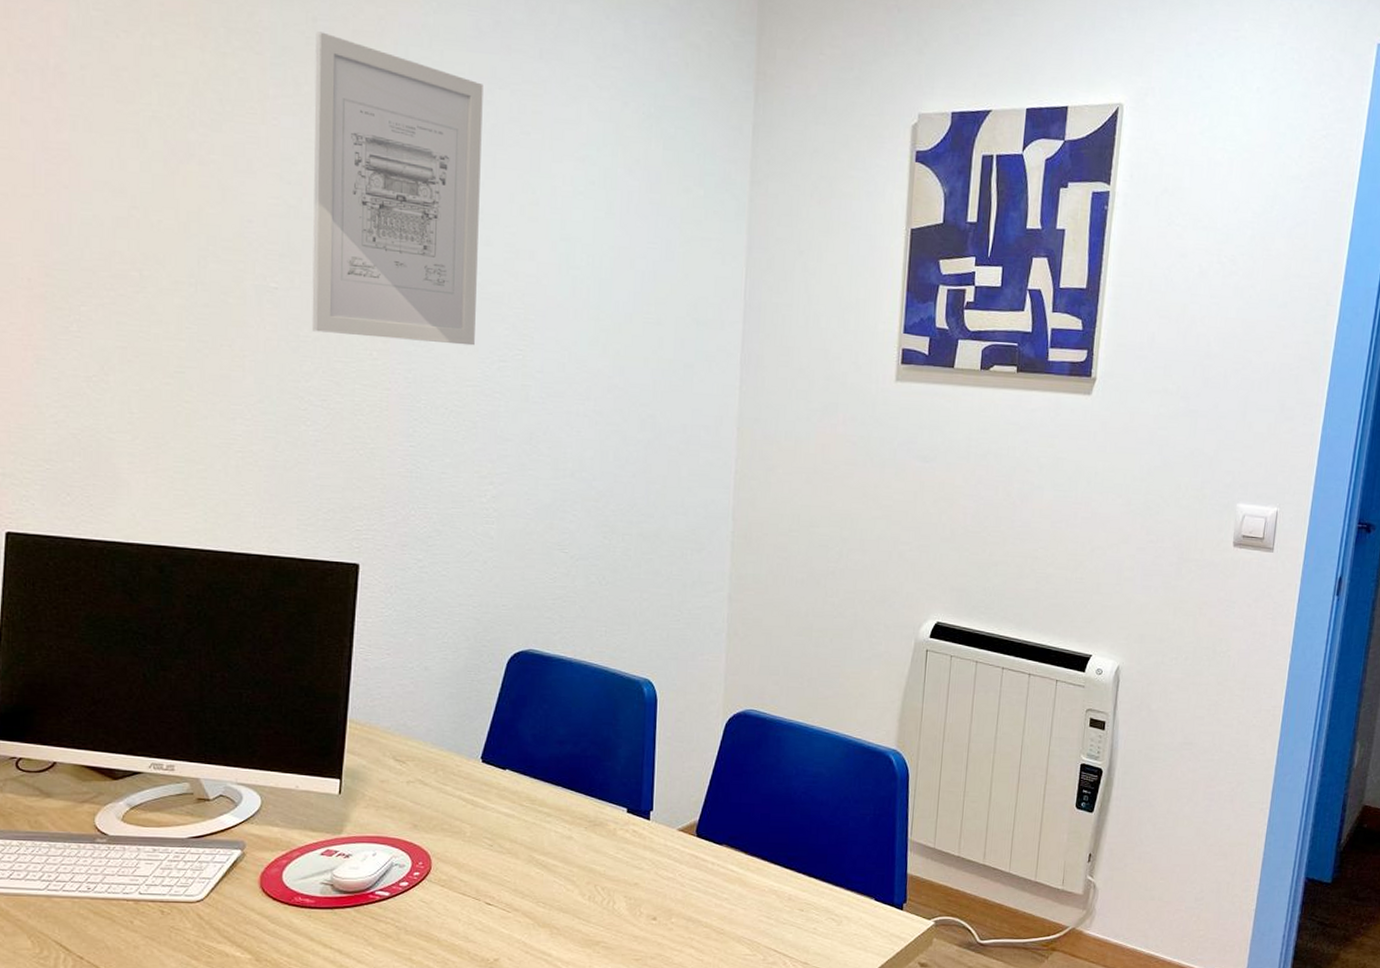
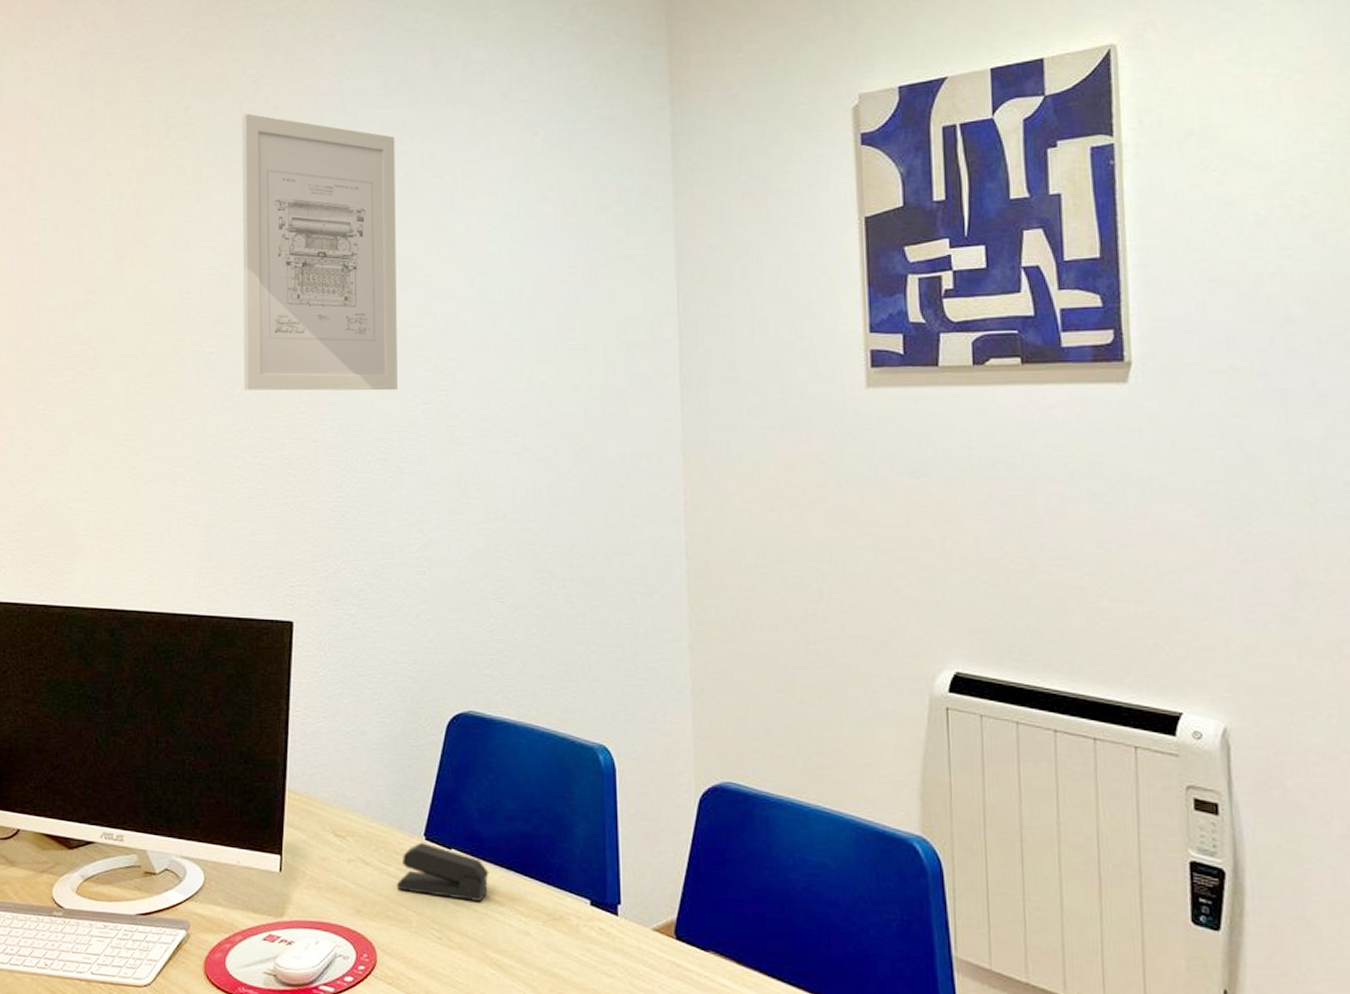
stapler: none [454,764,539,813] -> present [397,841,489,901]

